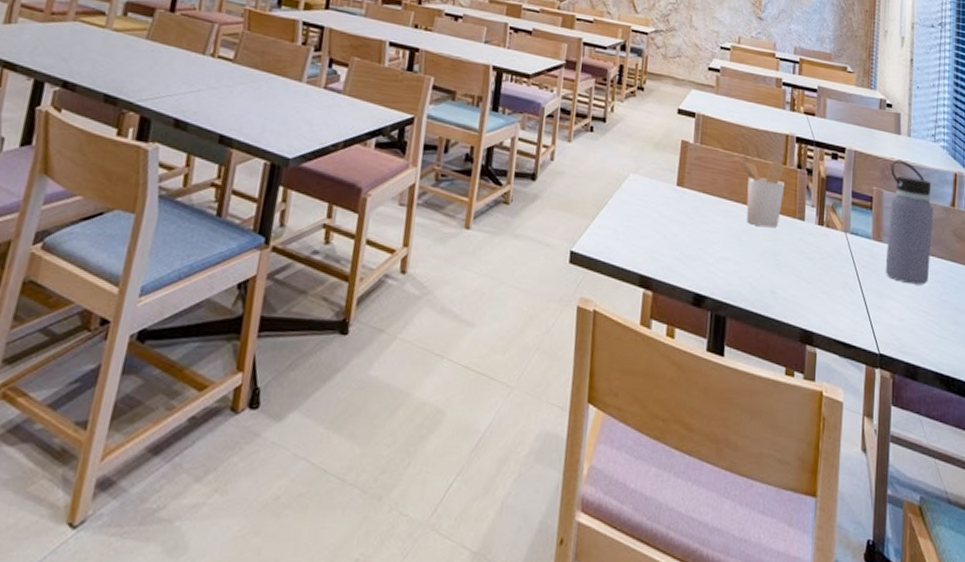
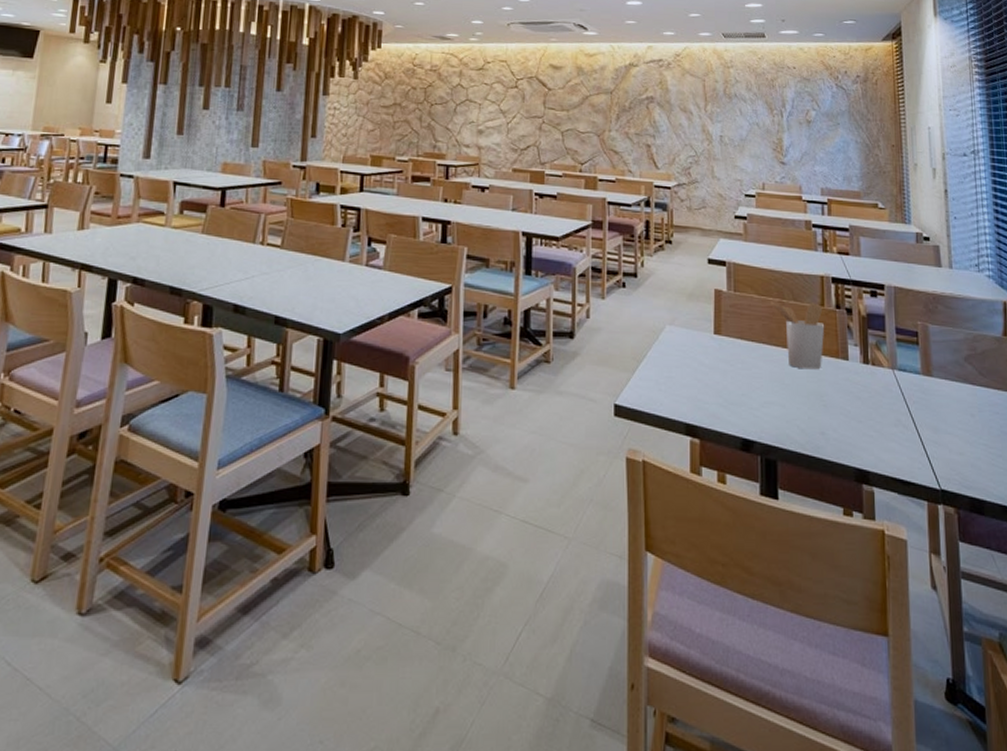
water bottle: present [885,159,933,285] -> none [934,292,987,418]

